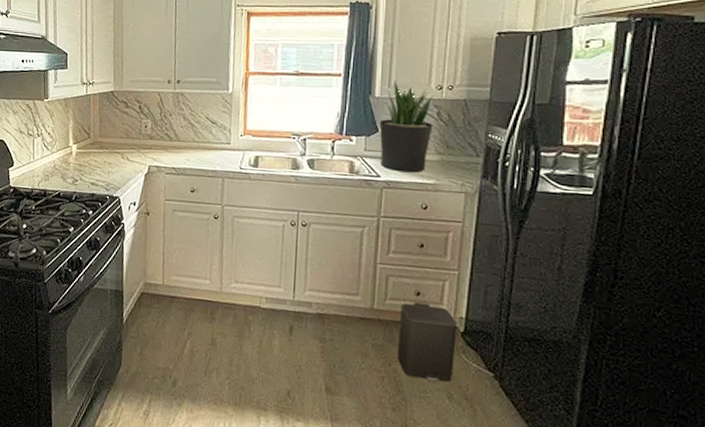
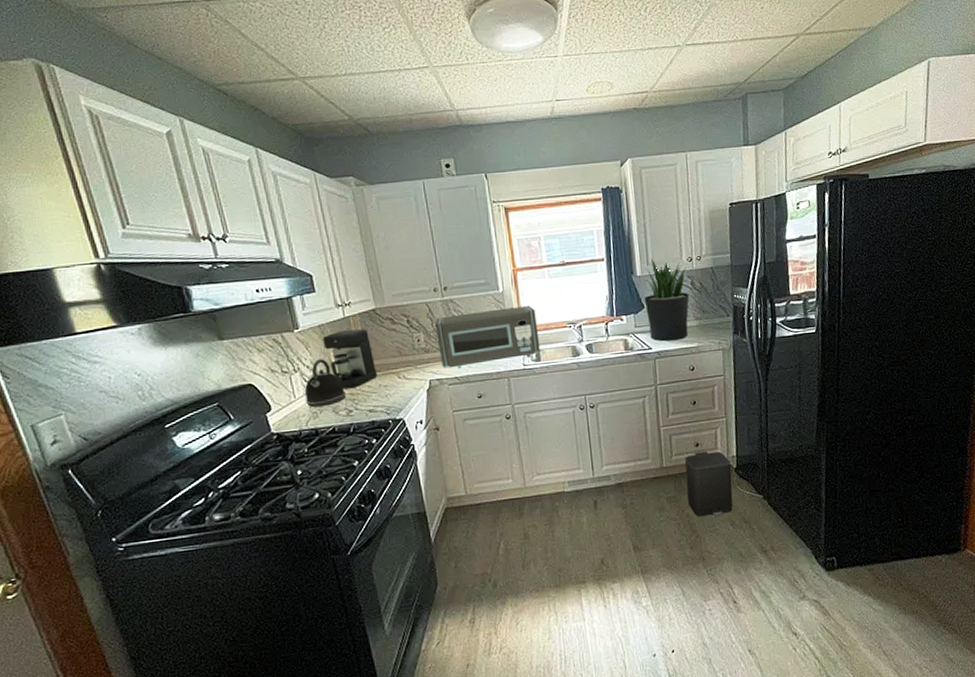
kettle: none [41,128,75,172] -> present [305,359,346,408]
coffee maker: none [65,106,105,160] -> present [322,329,378,388]
microwave: none [162,108,261,162] -> present [435,305,541,369]

